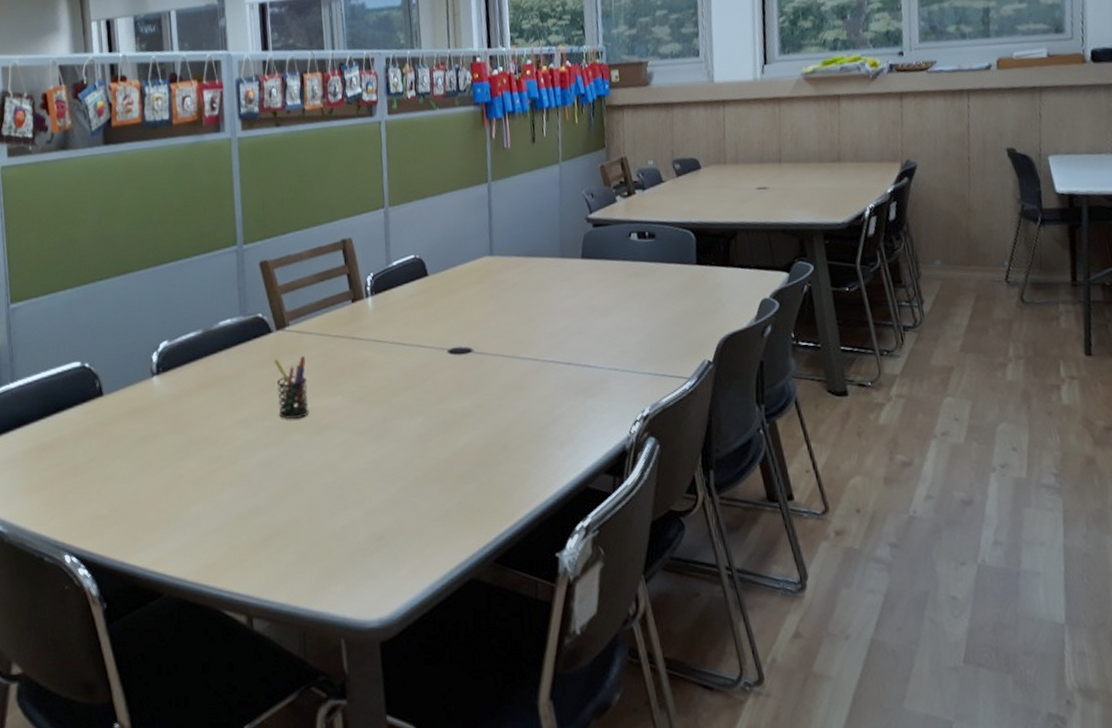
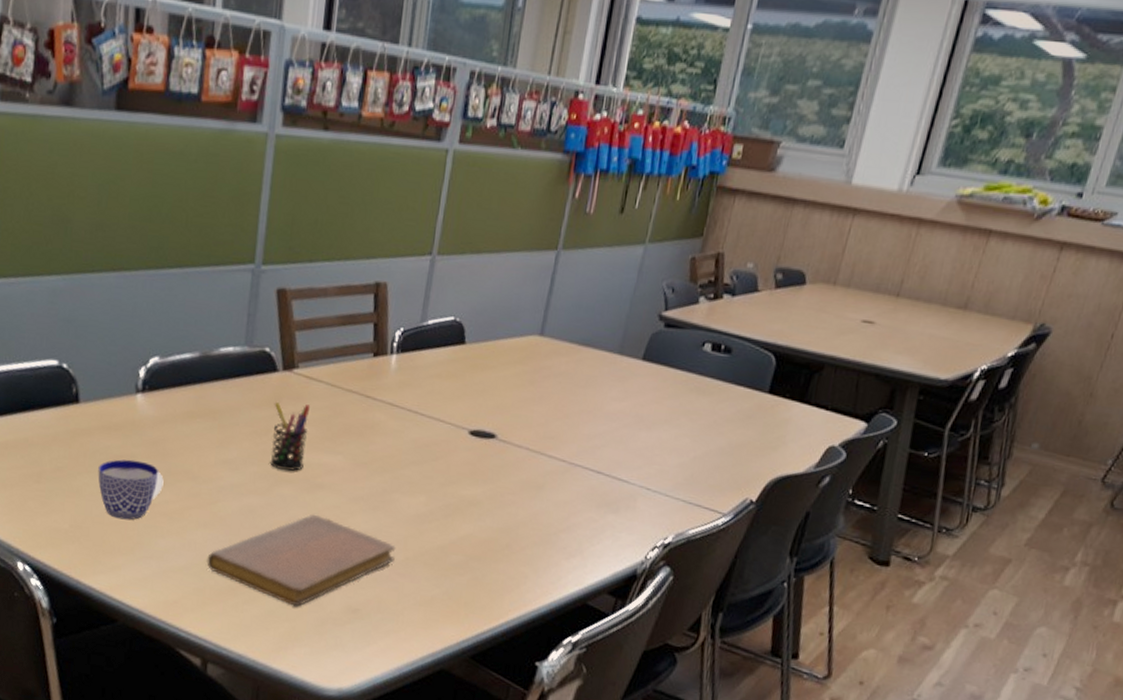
cup: none [127,437,188,495] -> present [98,459,164,520]
notebook: none [237,454,406,545] -> present [207,514,396,607]

